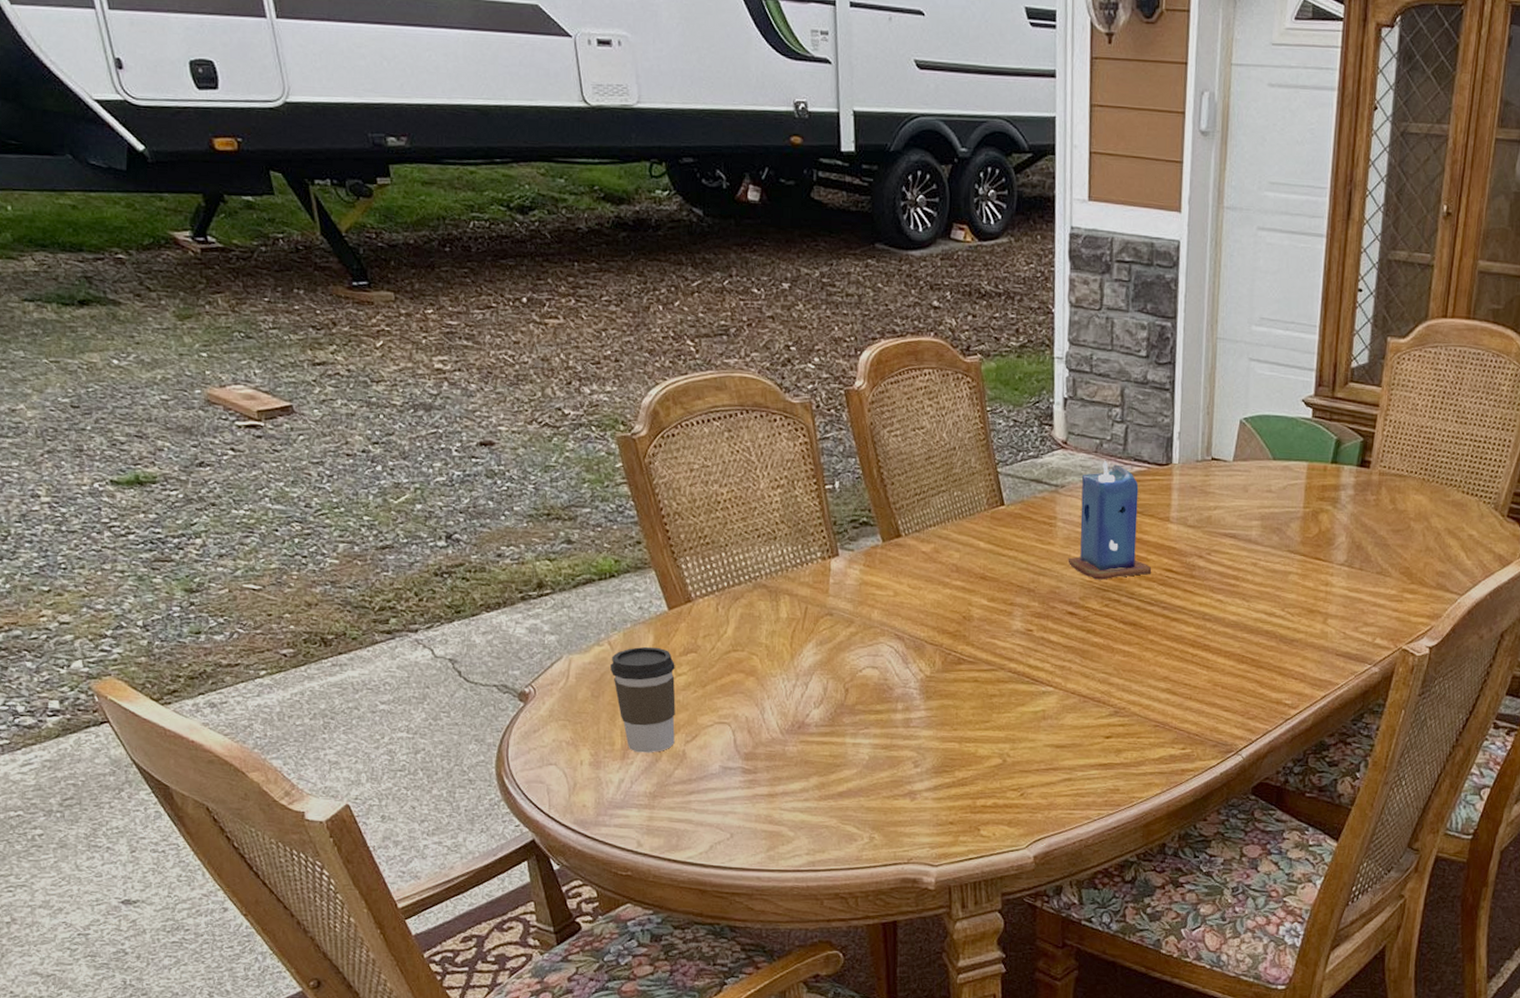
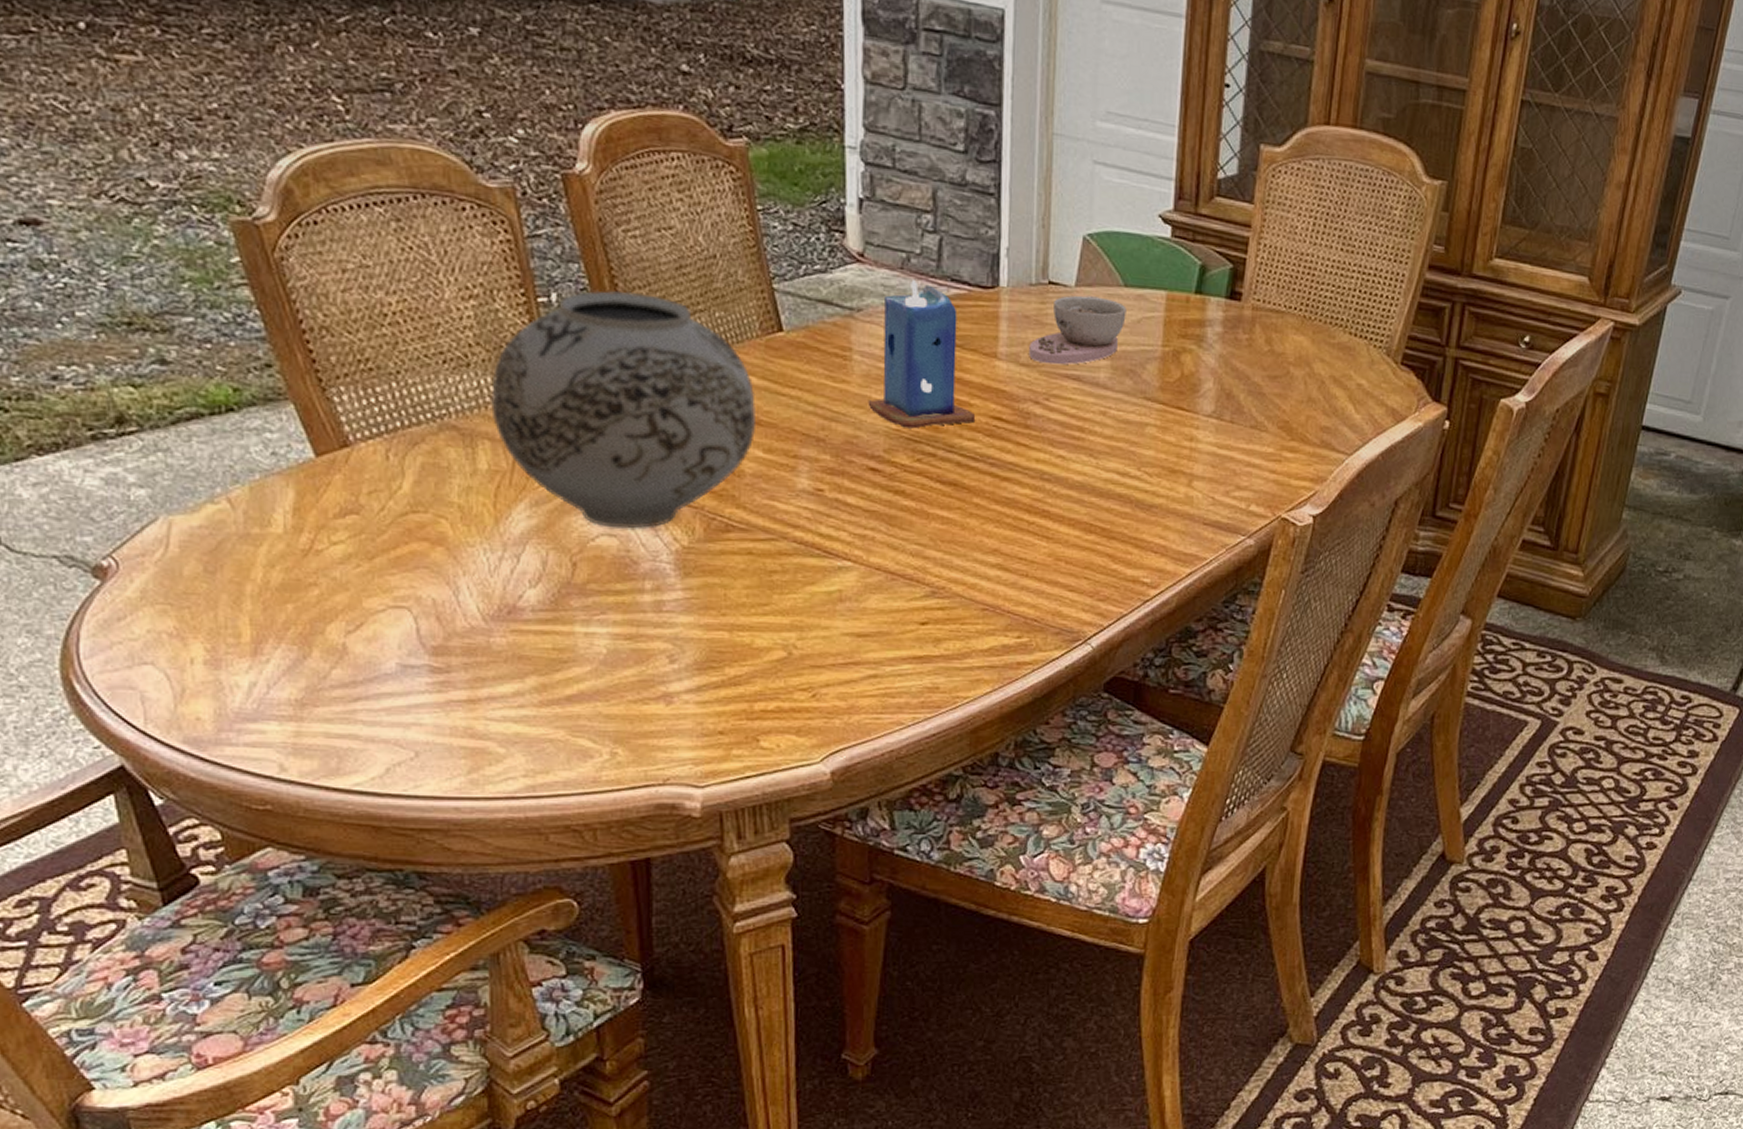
coffee cup: present [611,646,676,753] -> none [232,505,330,648]
vase: none [790,477,983,663] -> present [491,290,757,529]
bowl: none [1195,468,1275,526] -> present [1029,295,1127,365]

